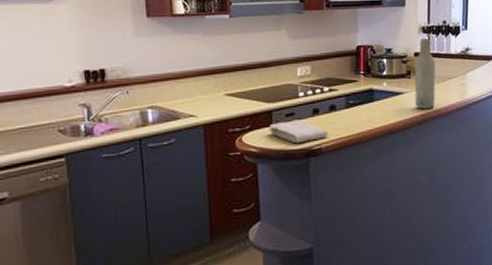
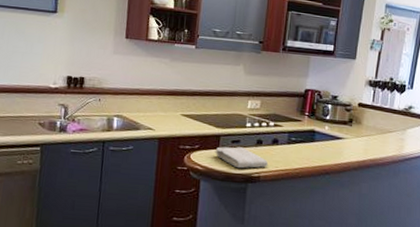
bottle: present [414,37,436,109] -> none [353,91,378,157]

